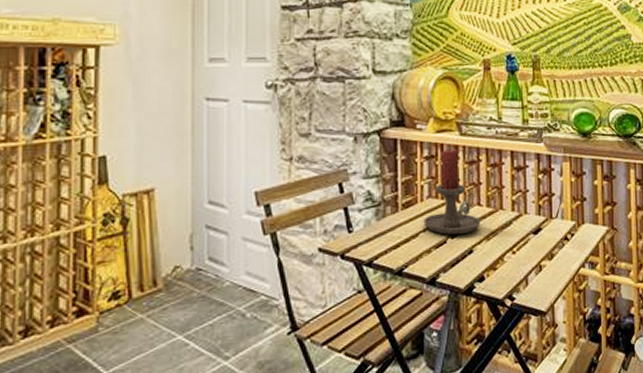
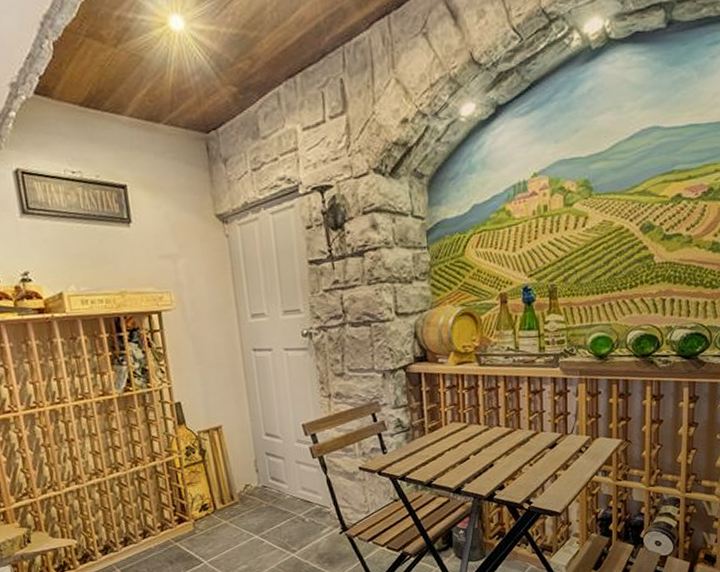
candle holder: present [423,149,481,235] -> none [448,378,500,452]

